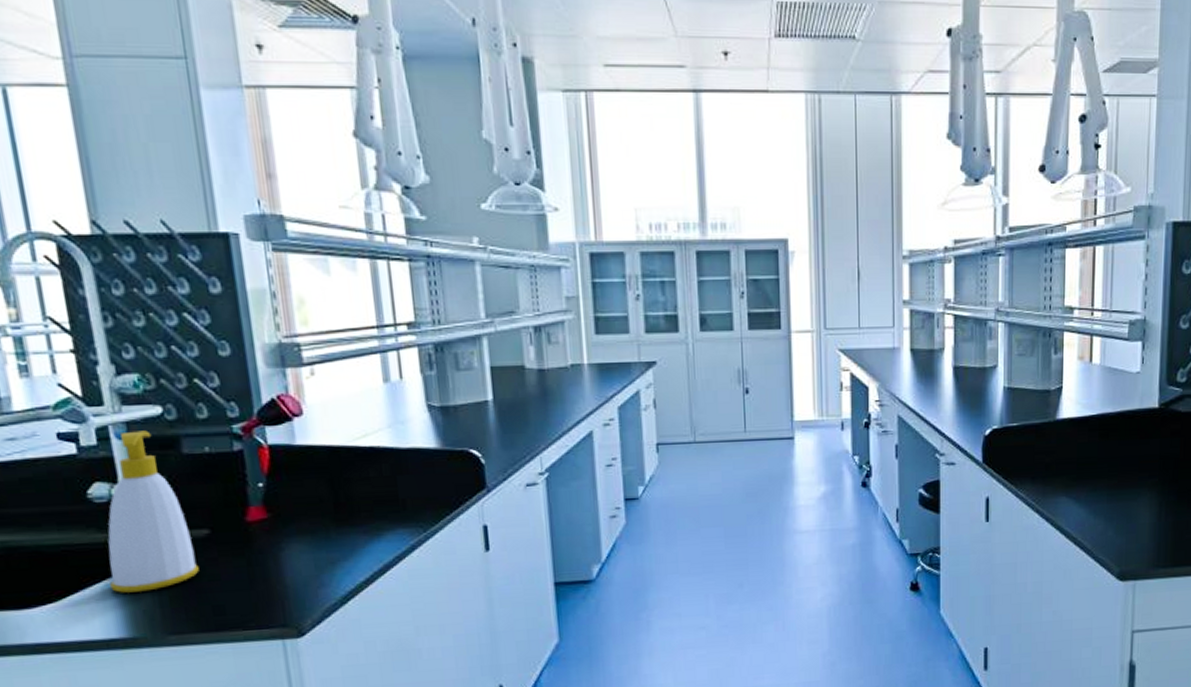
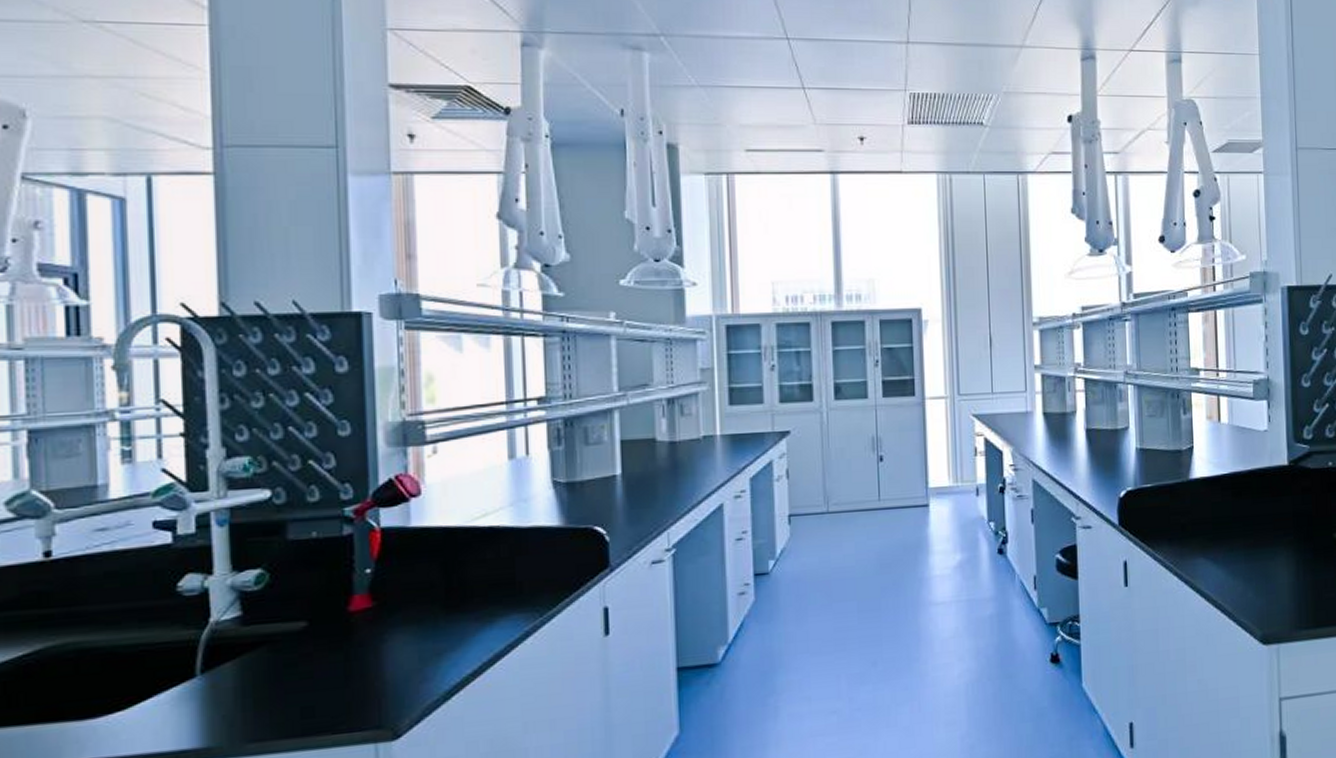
soap bottle: present [108,430,199,593] -> none [189,516,291,697]

